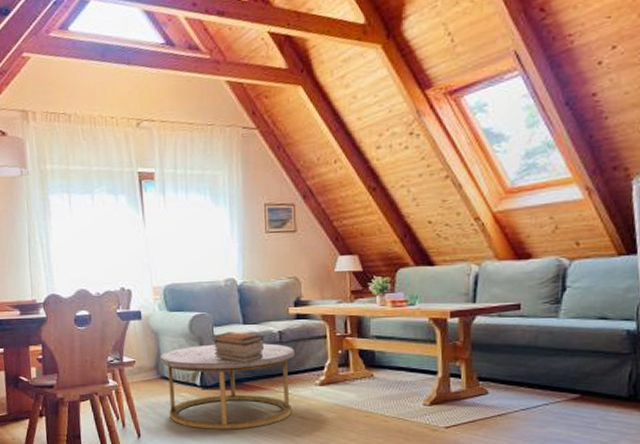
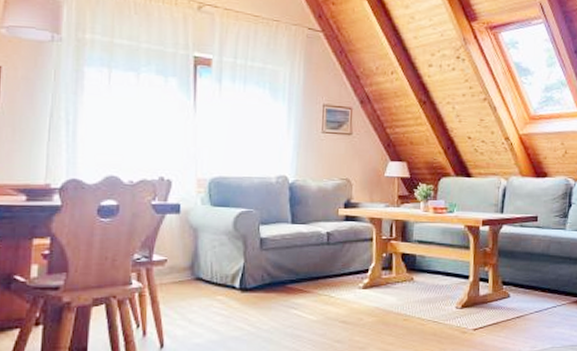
coffee table: present [159,343,294,430] -> none [196,243,341,336]
book stack: present [211,332,265,363] -> none [256,231,312,264]

